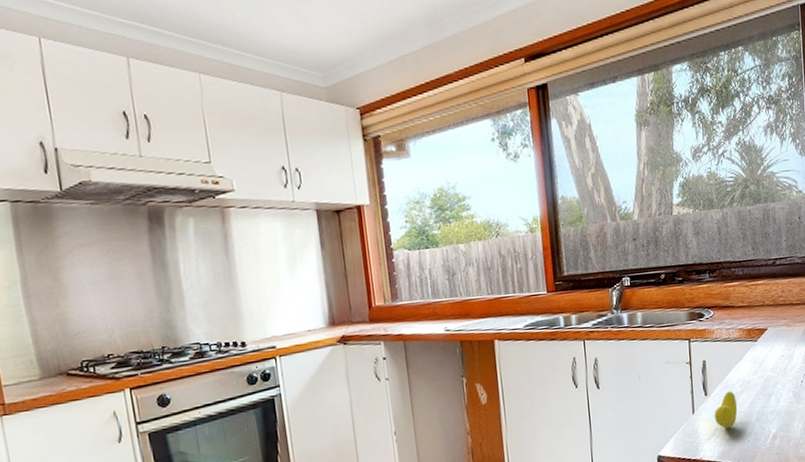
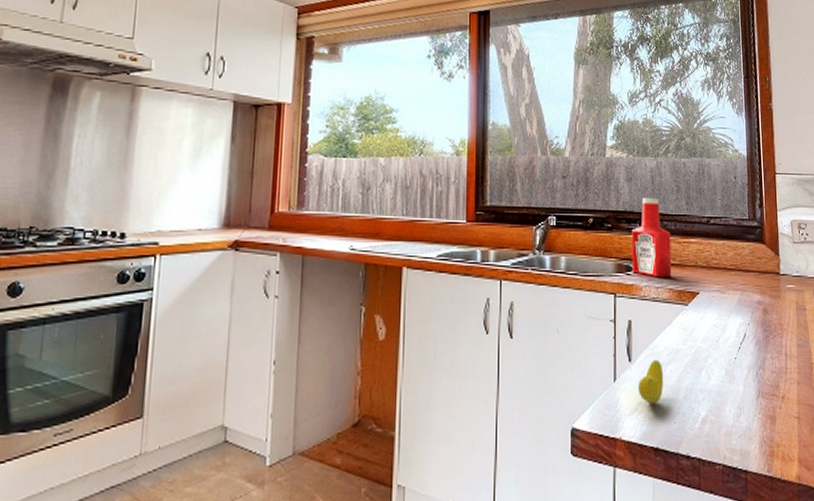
ketchup bottle: none [701,248,741,320] -> present [631,198,672,278]

